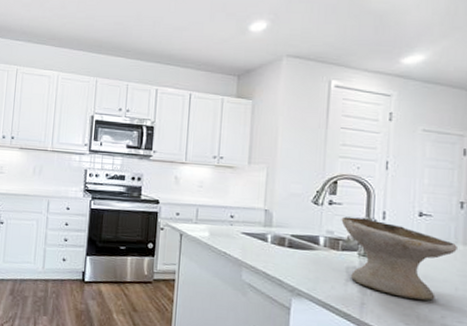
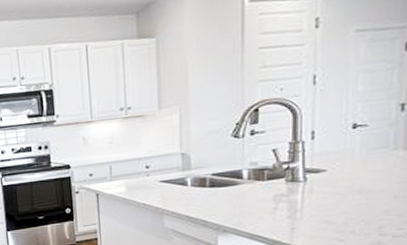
bowl: present [341,216,457,301] -> none [265,142,397,215]

